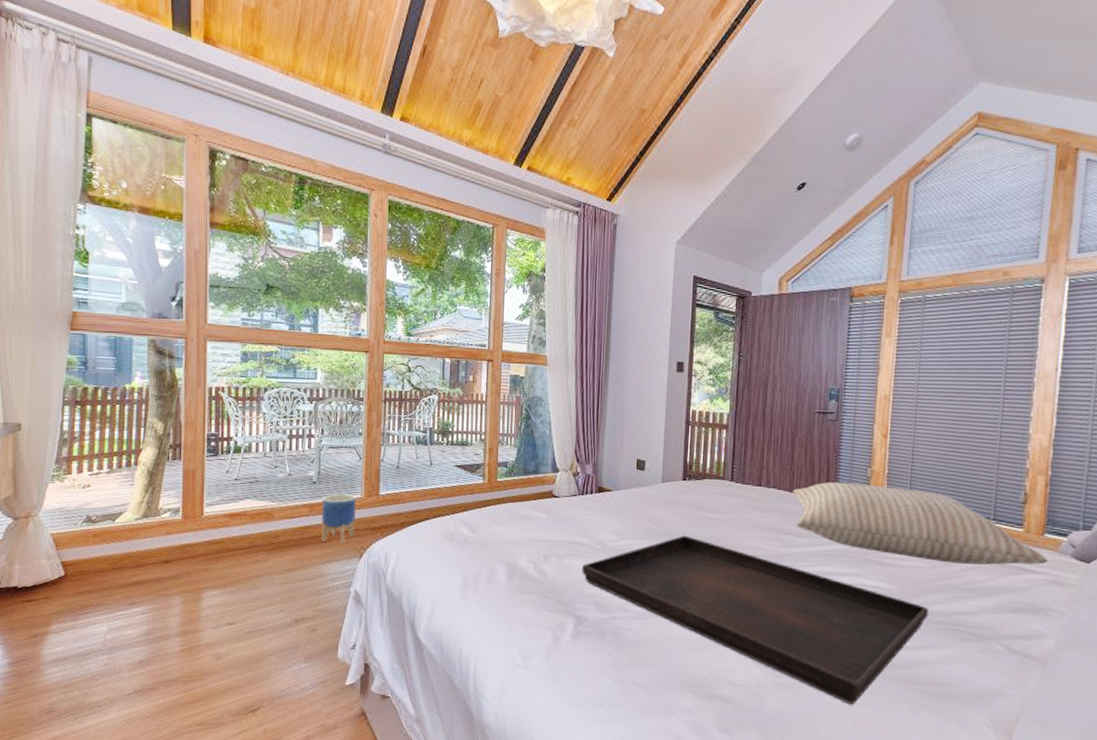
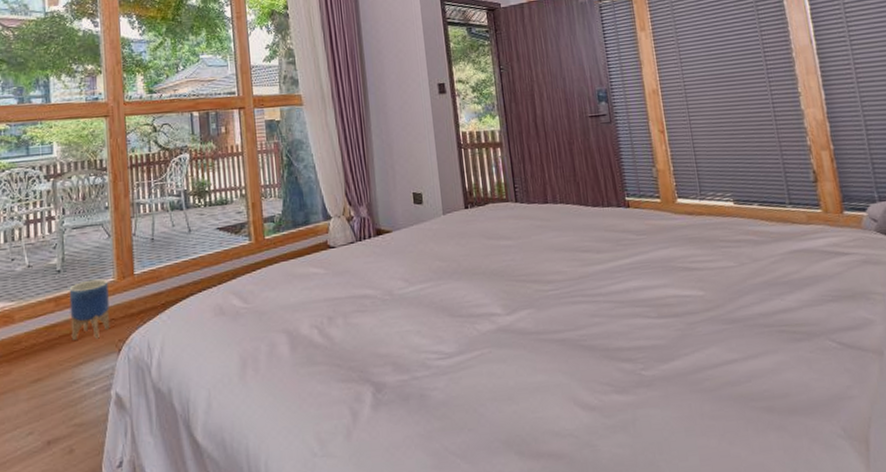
serving tray: present [582,535,929,705] -> none [372,269,750,438]
pillow: present [792,481,1048,565] -> none [581,183,854,258]

